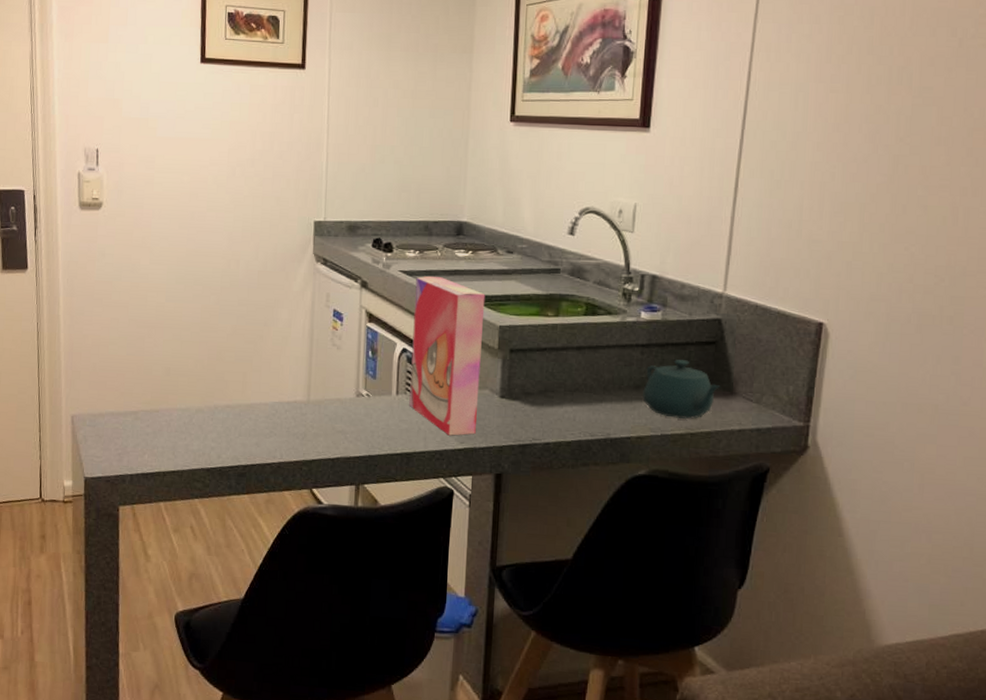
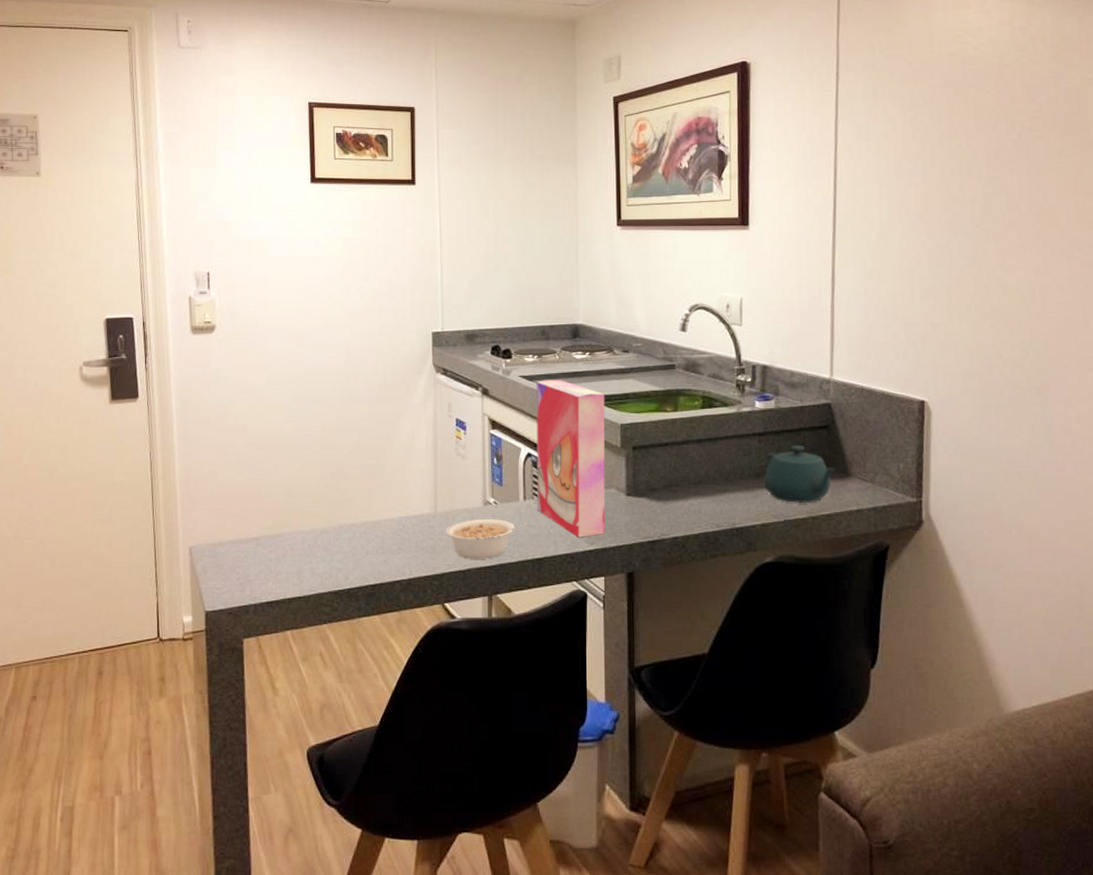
legume: none [318,410,399,450] -> present [446,519,528,559]

